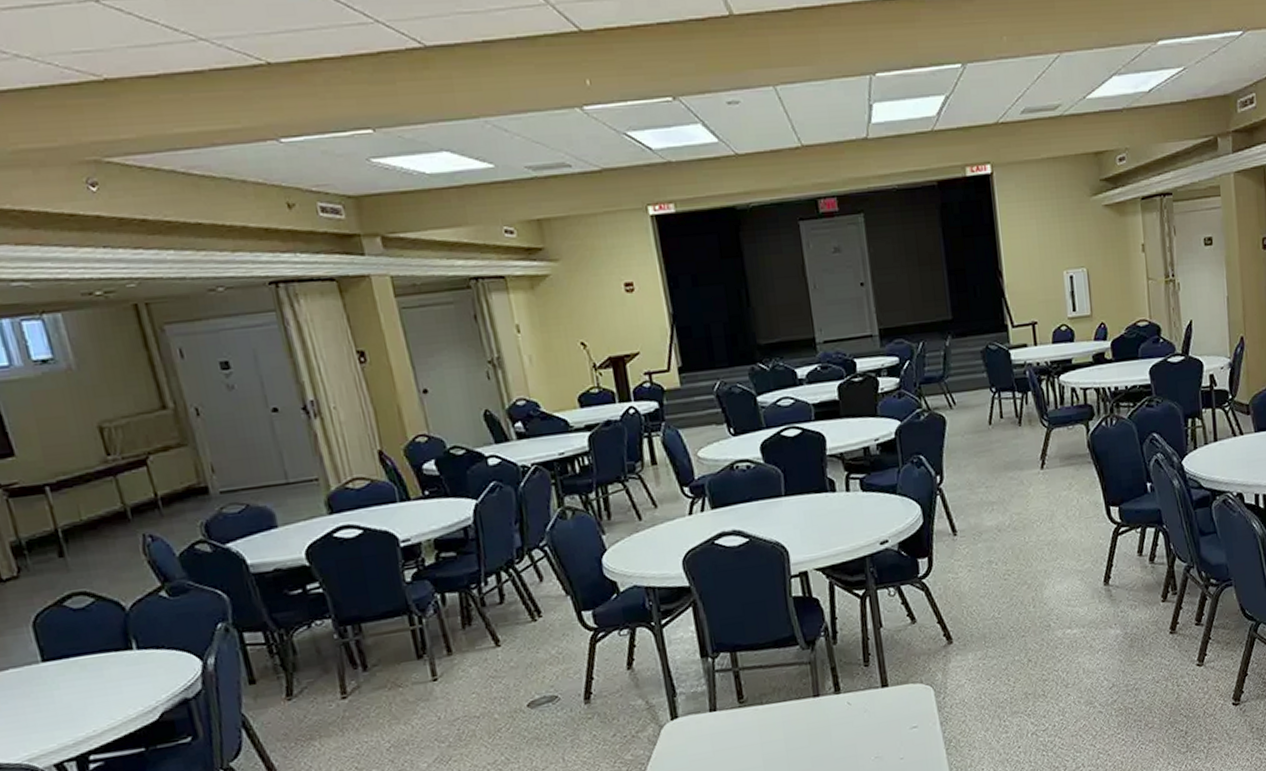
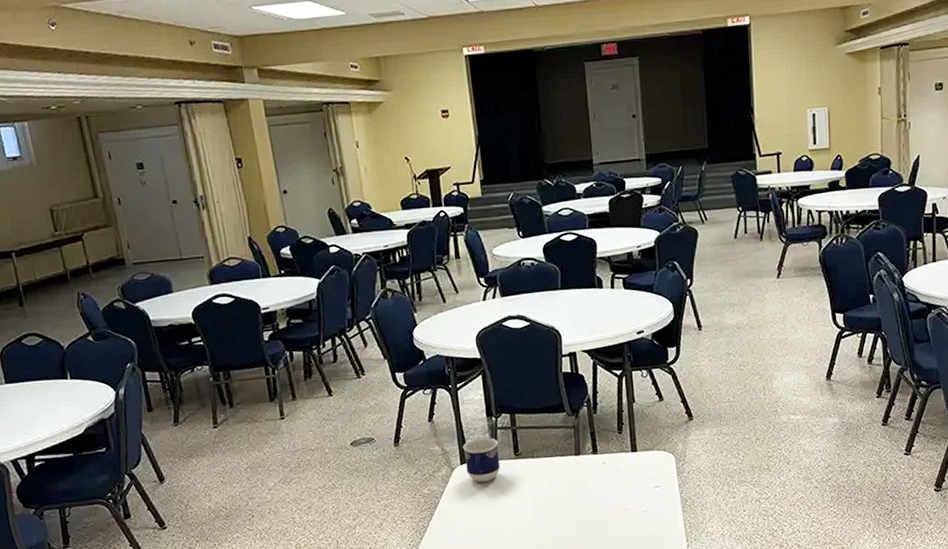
cup: none [672,683,722,740] -> present [462,437,501,482]

